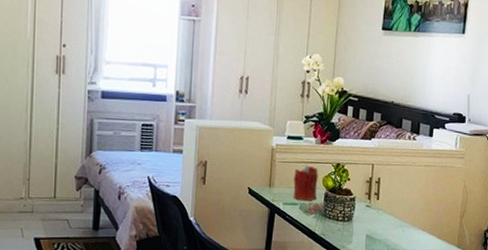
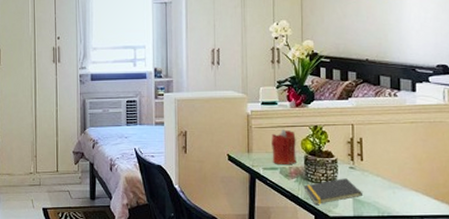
notepad: none [321,216,375,240] -> present [303,178,362,204]

